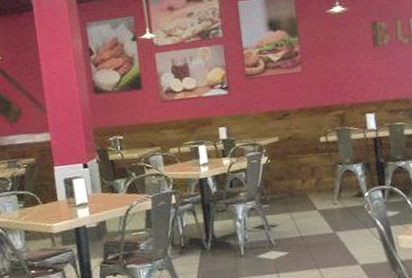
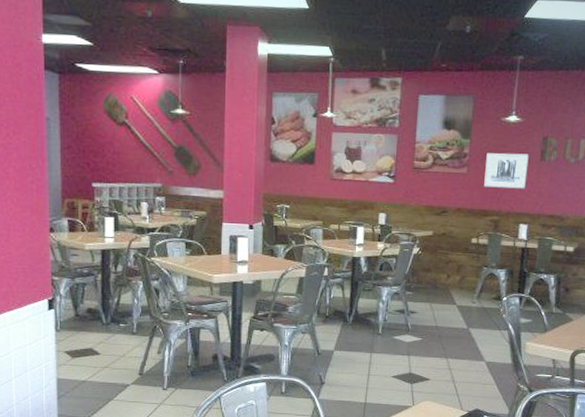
wall art: none [318,42,365,83] -> present [484,153,529,189]

